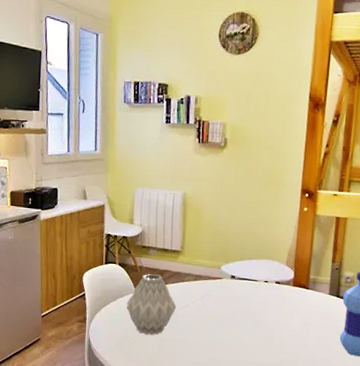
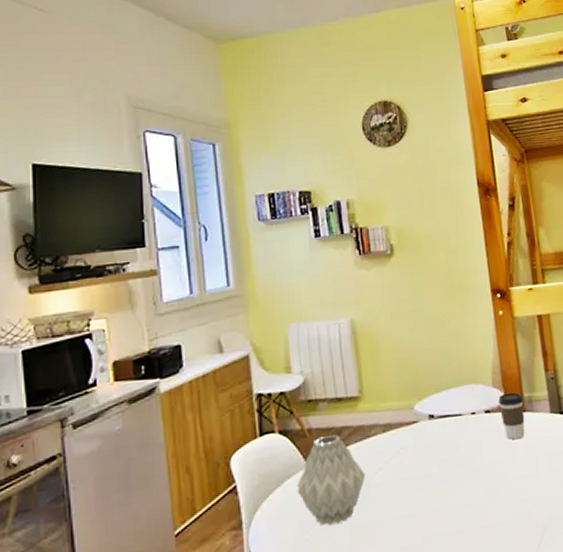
coffee cup: none [288,272,310,308] -> present [498,392,525,440]

